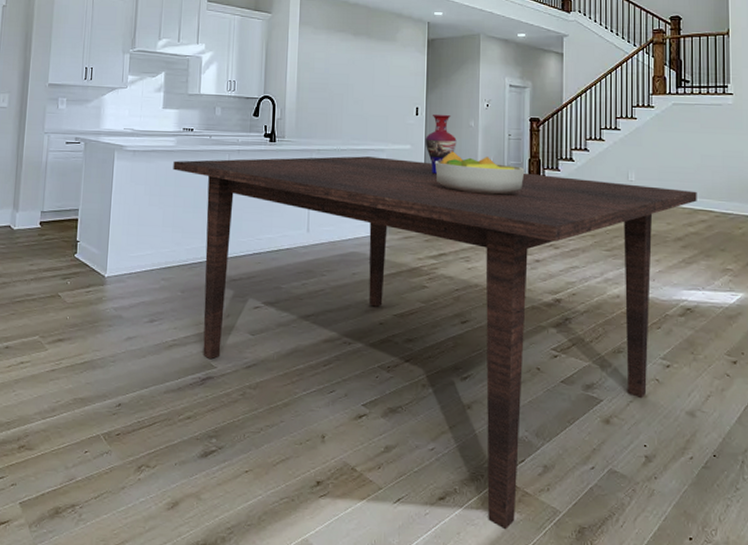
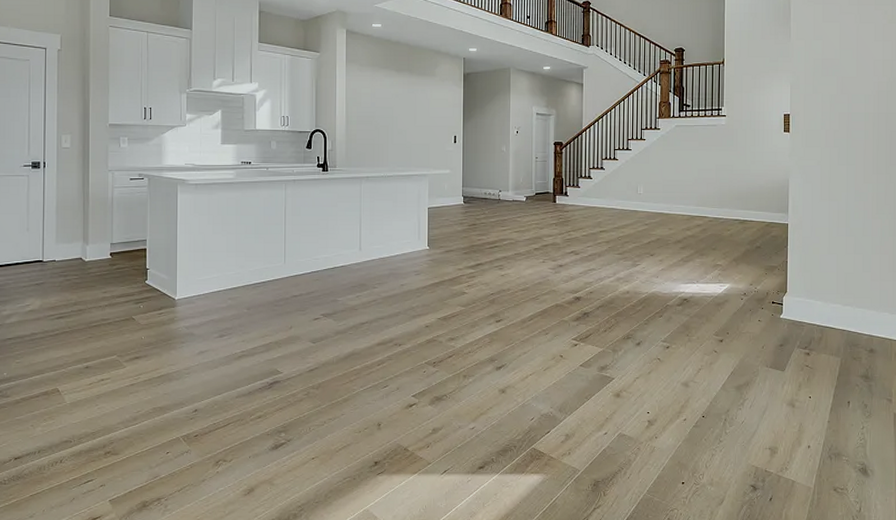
table: present [173,156,697,530] -> none [234,181,694,488]
vase: present [425,115,457,175] -> none [462,142,491,195]
fruit bowl: present [434,151,525,196] -> none [471,174,550,212]

